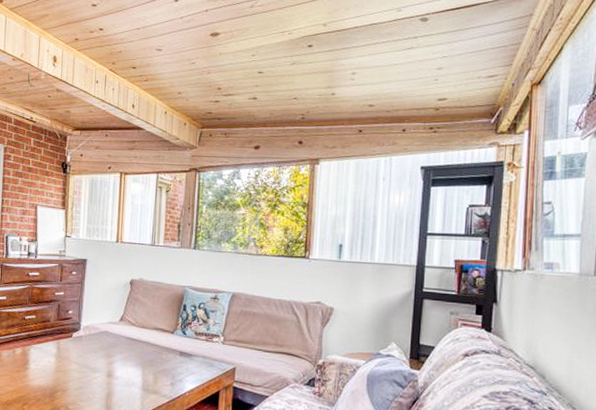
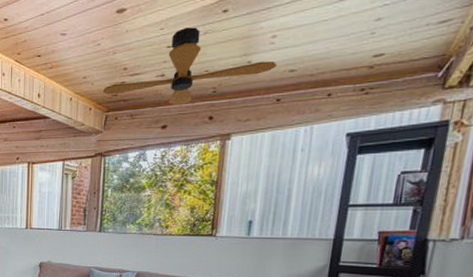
ceiling fan: none [197,57,357,128] -> present [102,27,277,106]

